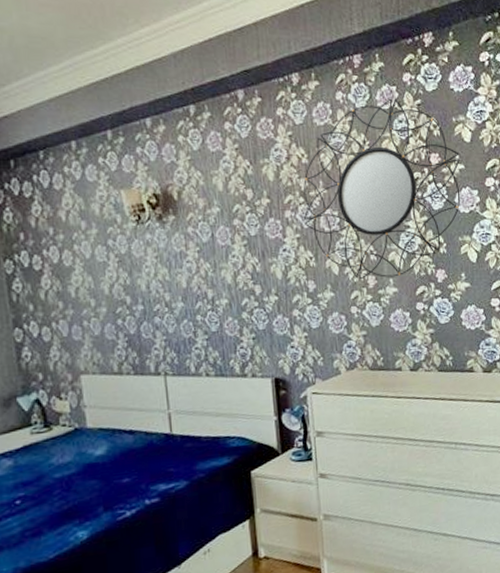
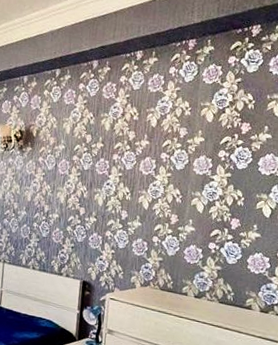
home mirror: present [303,98,461,280] -> none [127,75,269,219]

